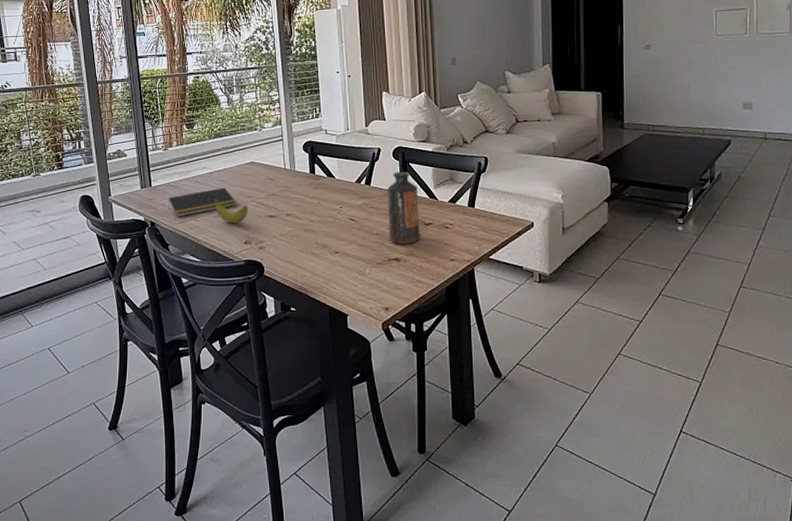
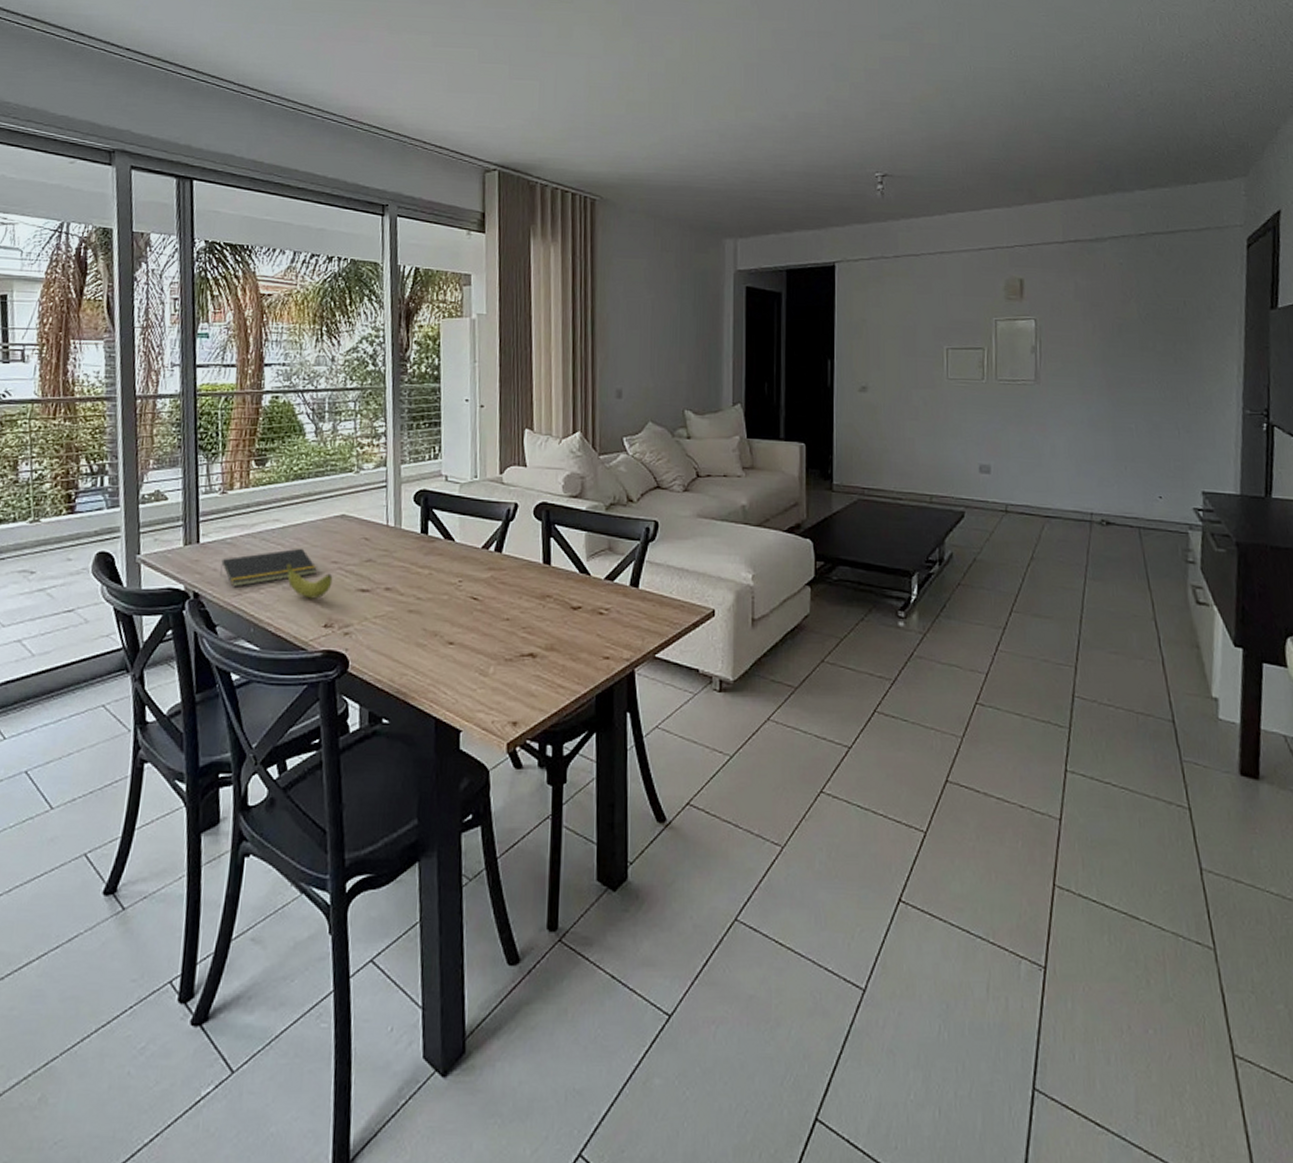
bottle: present [387,172,420,244] -> none [522,536,565,634]

